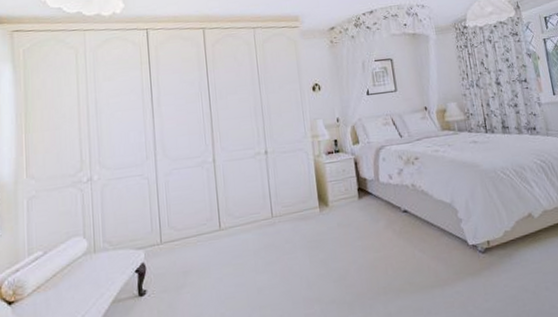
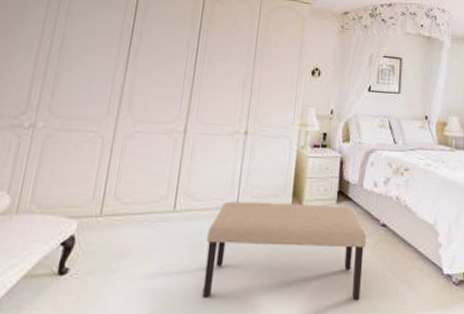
bench: none [252,200,396,297] -> present [202,201,366,300]

